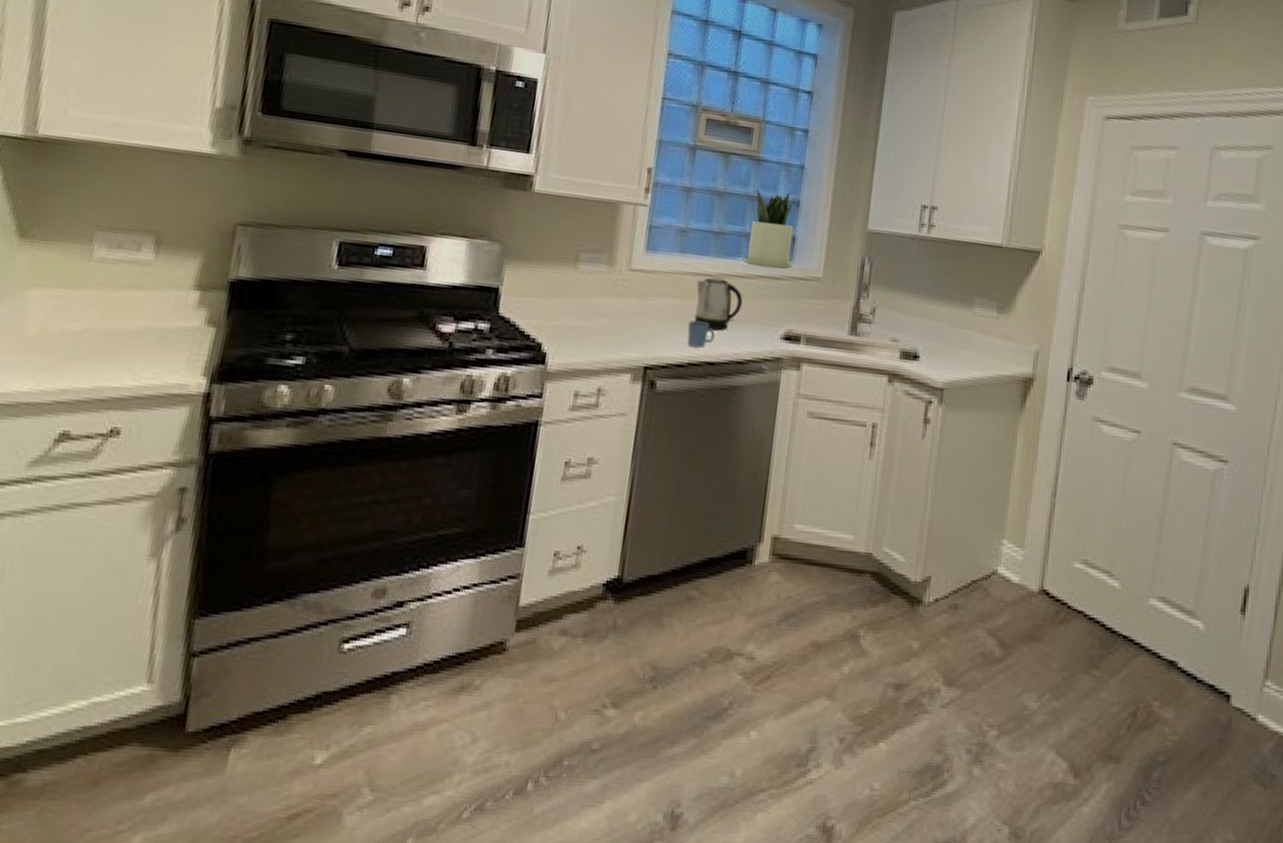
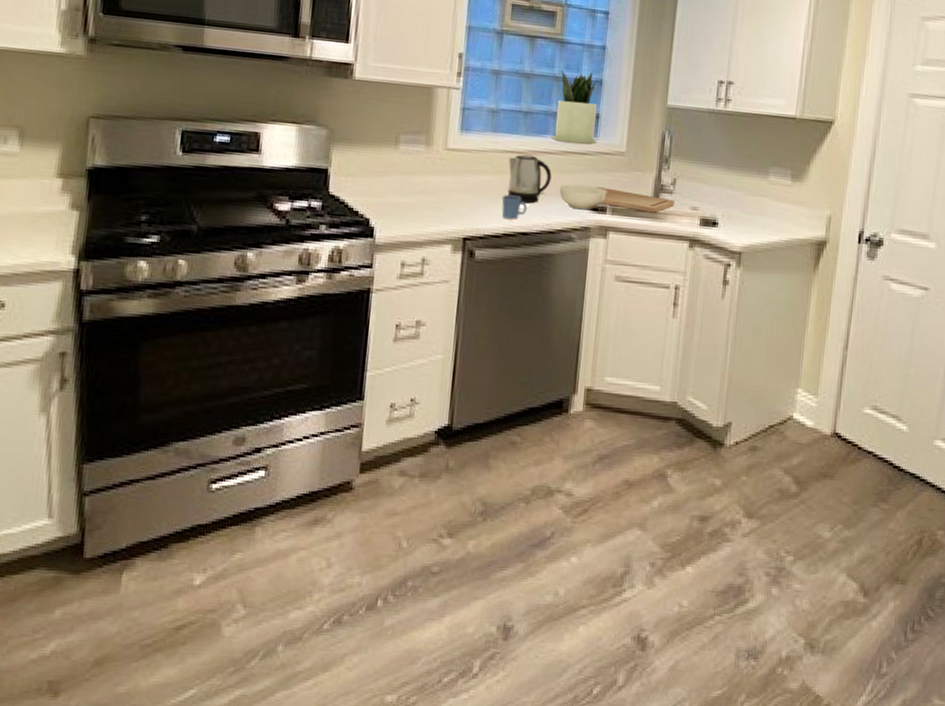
bowl: none [750,311,802,340] -> present [559,184,607,210]
cutting board: none [789,314,874,344] -> present [595,187,676,213]

